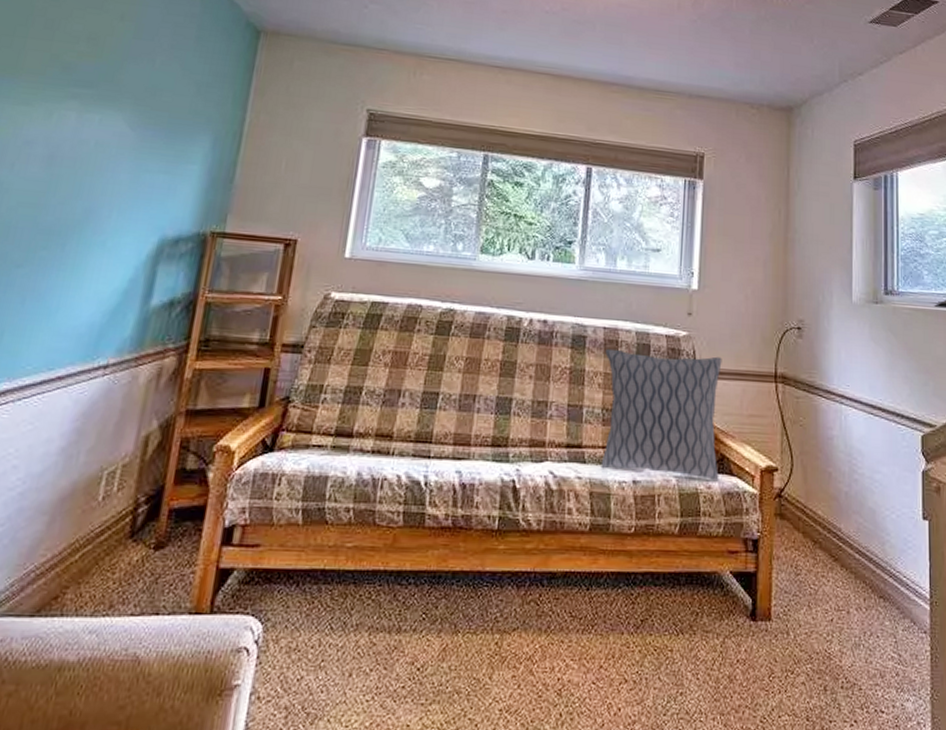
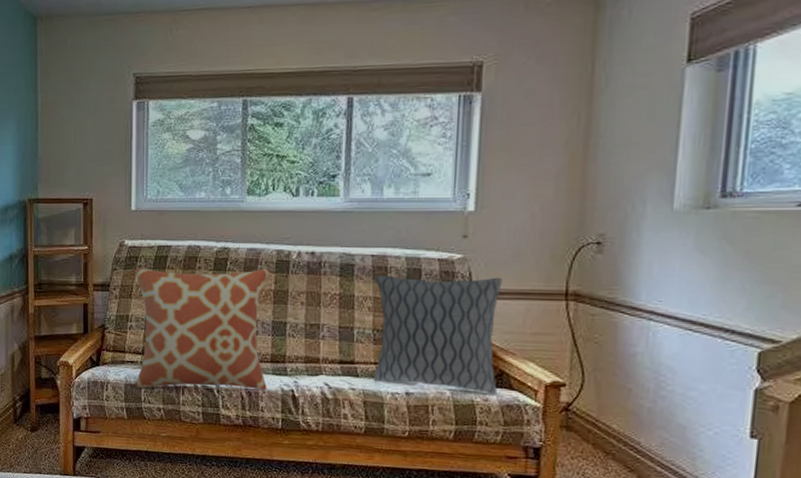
pillow: none [319,325,498,483] -> present [135,267,270,390]

